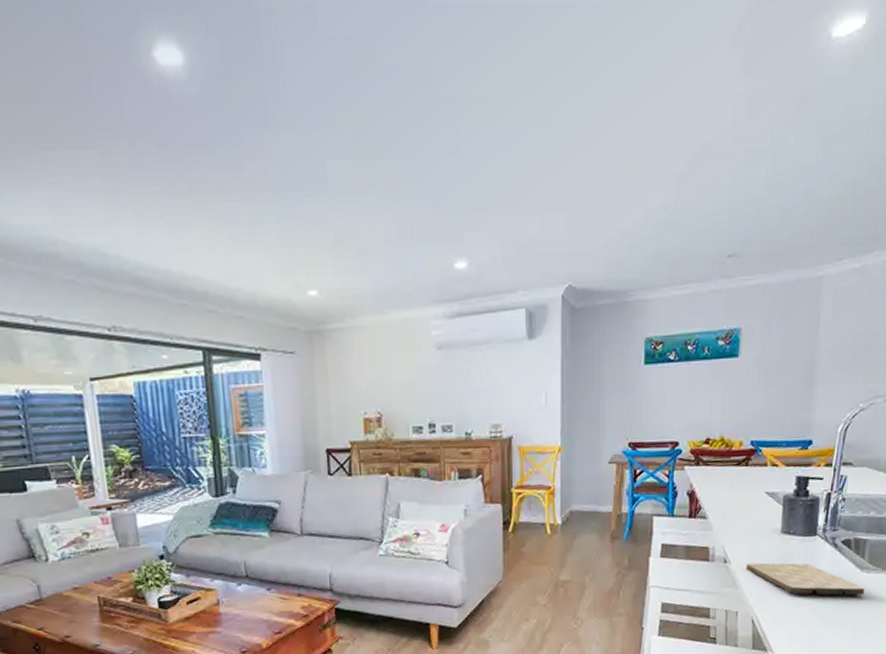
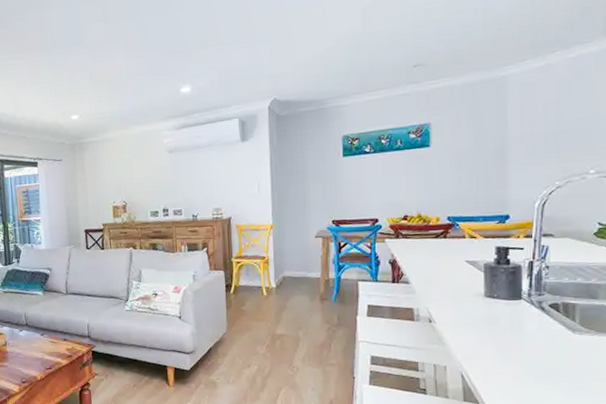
cutting board: present [745,562,865,596] -> none [451,323,579,356]

